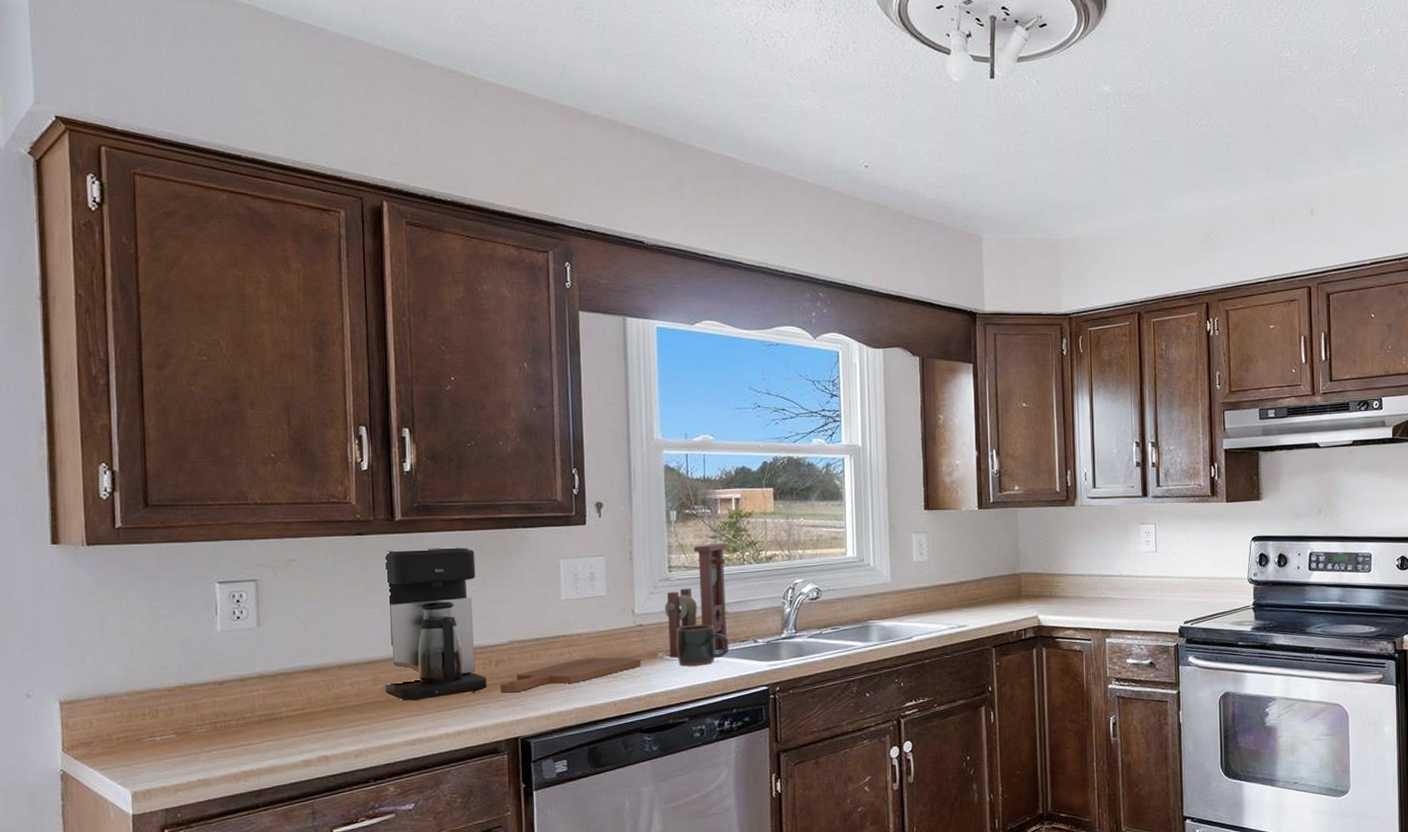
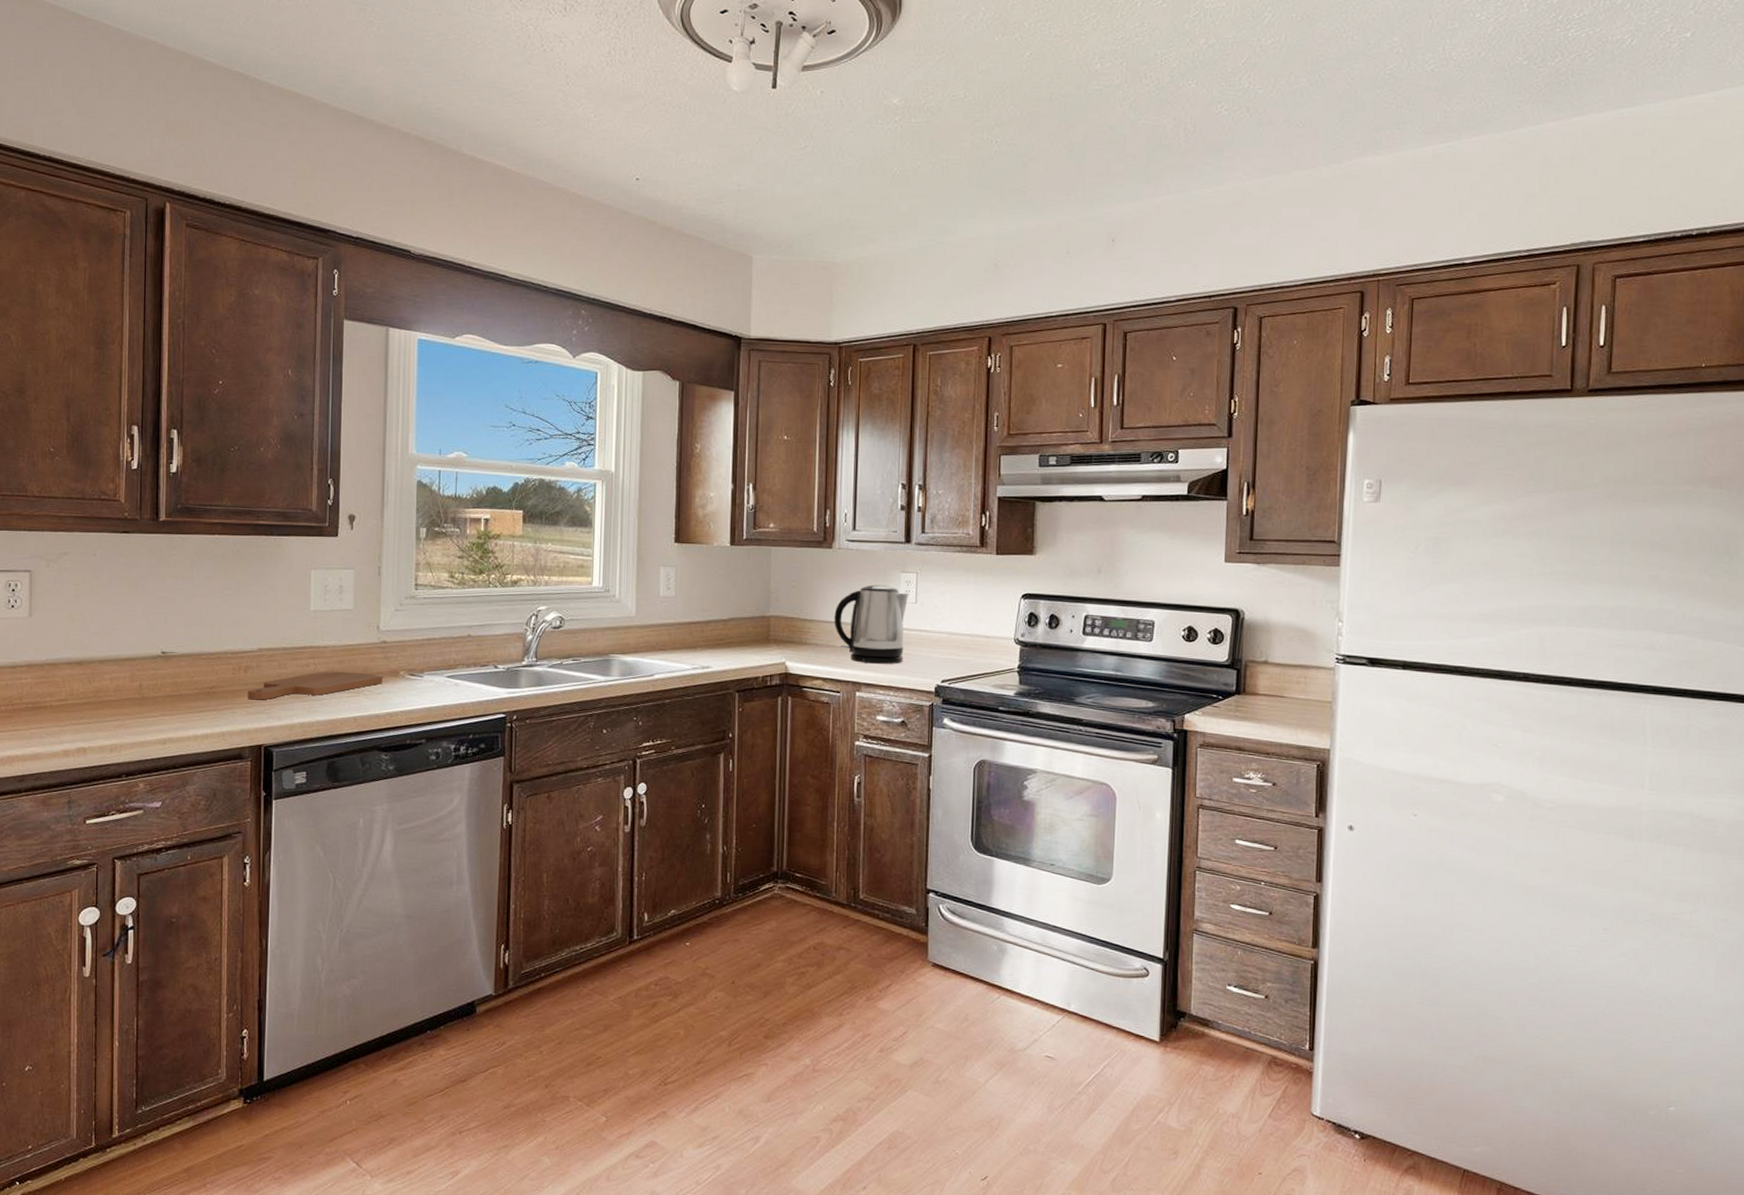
coffee maker: present [385,547,487,701] -> none [141,550,236,701]
paper towel holder: present [664,544,727,658] -> none [408,564,474,678]
mug: present [676,624,729,666] -> none [418,645,470,687]
kettle: none [1081,537,1149,612] -> present [834,584,908,665]

